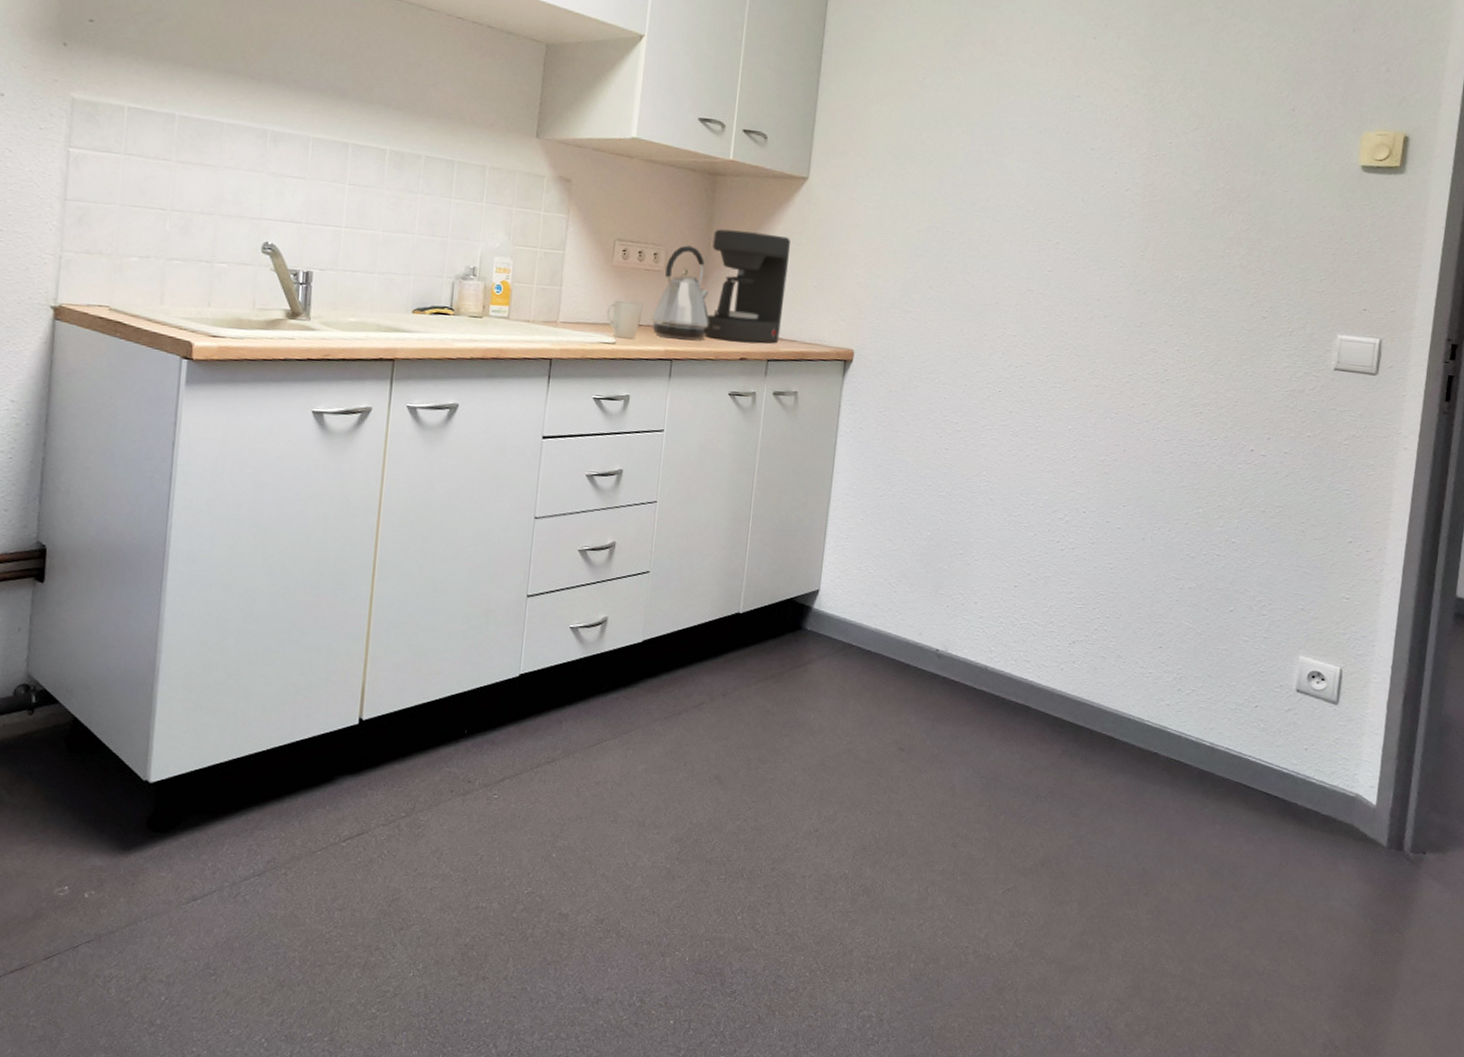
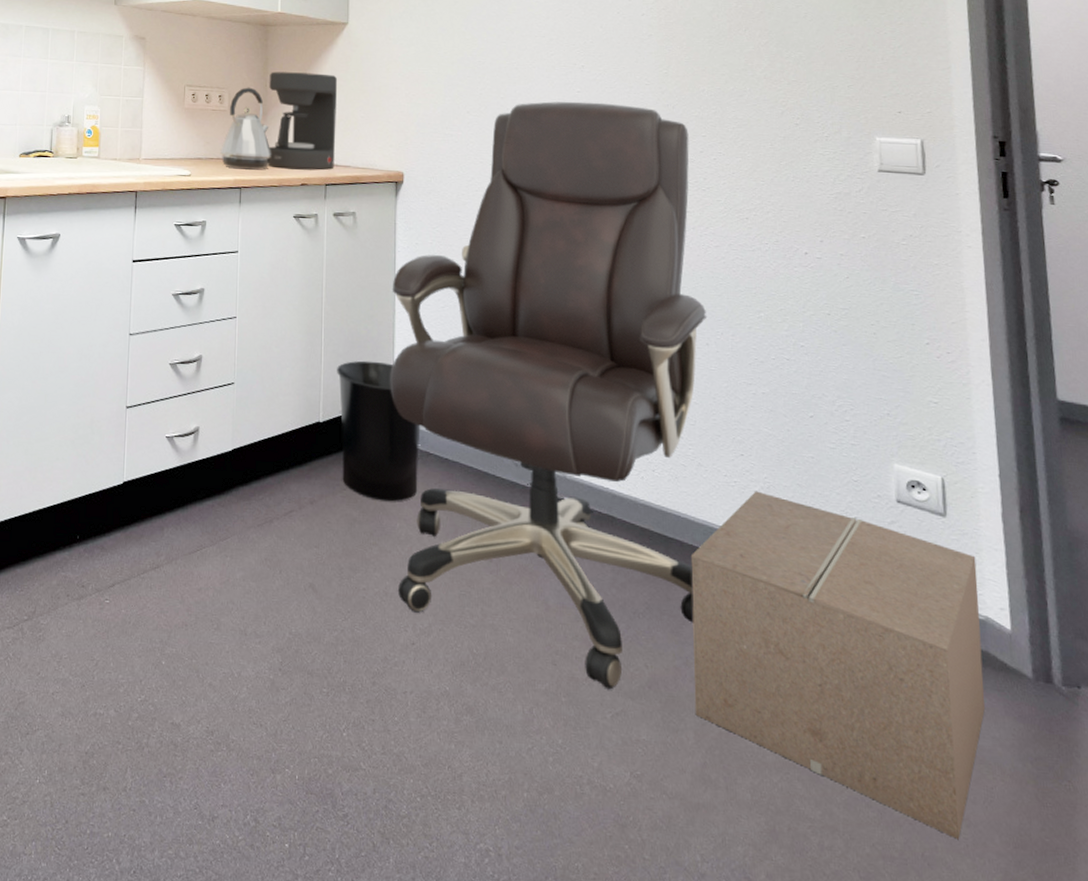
mug: present [605,300,643,339] -> none [181,137,212,171]
waste bin: none [758,550,846,693] -> present [337,360,421,501]
chair: none [806,280,1156,868] -> present [390,101,708,690]
cardboard box: none [1081,681,1358,986] -> present [690,491,985,839]

